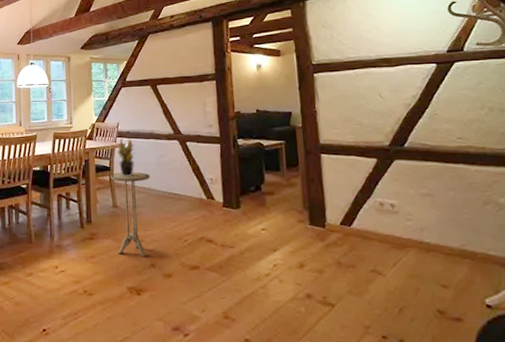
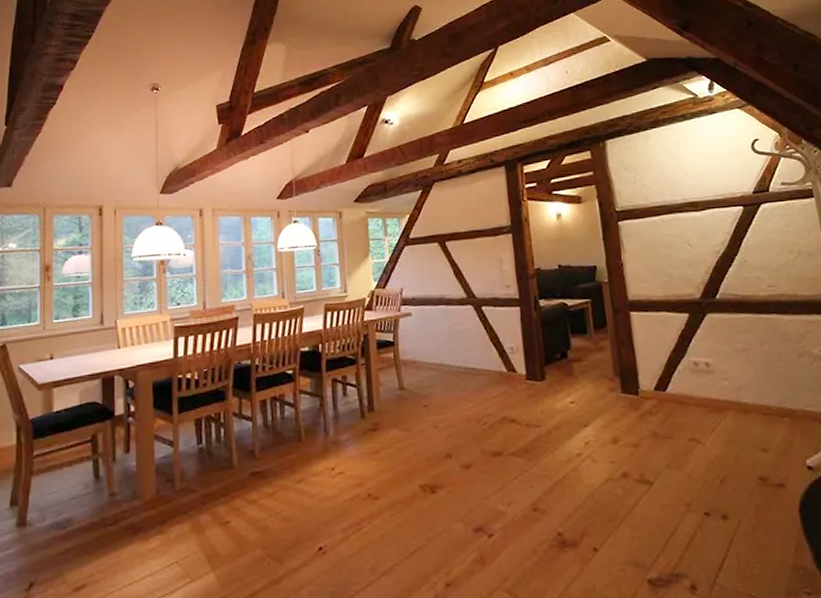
side table: present [110,172,150,257] -> none [395,345,442,447]
potted plant: present [116,138,137,176] -> none [401,305,426,352]

